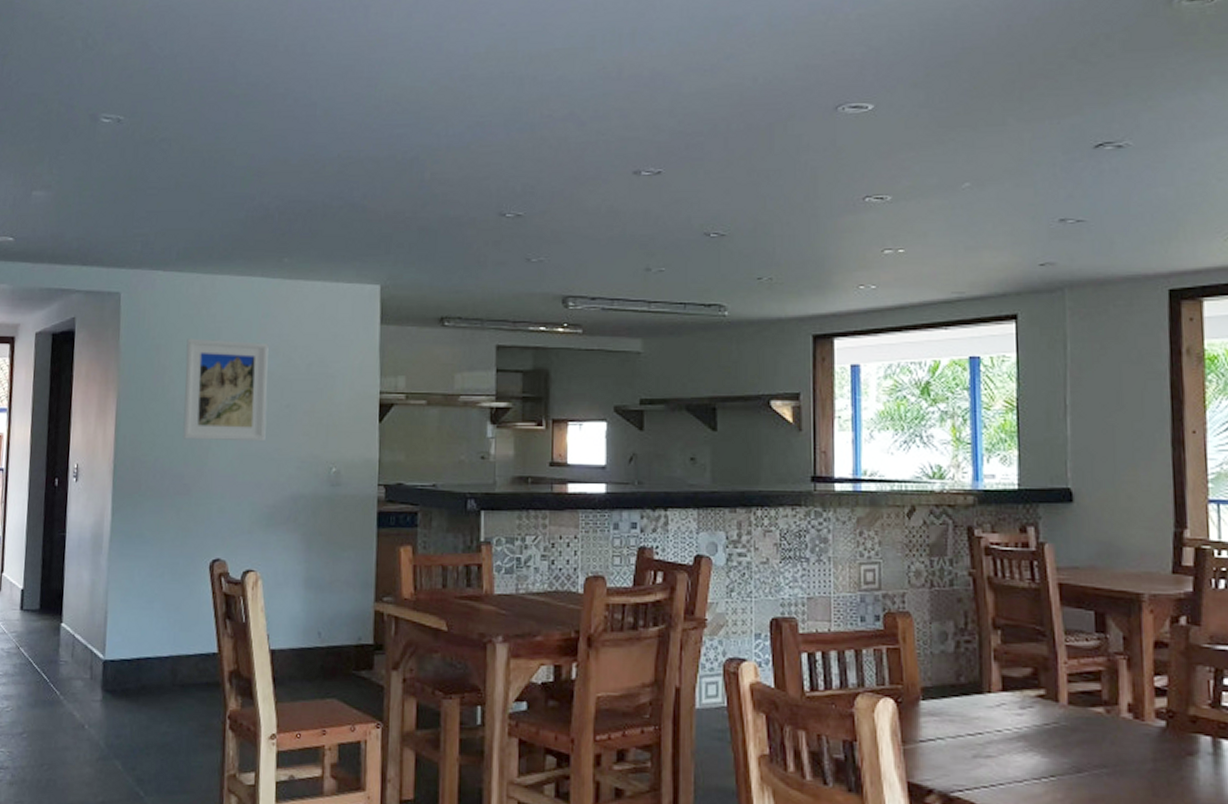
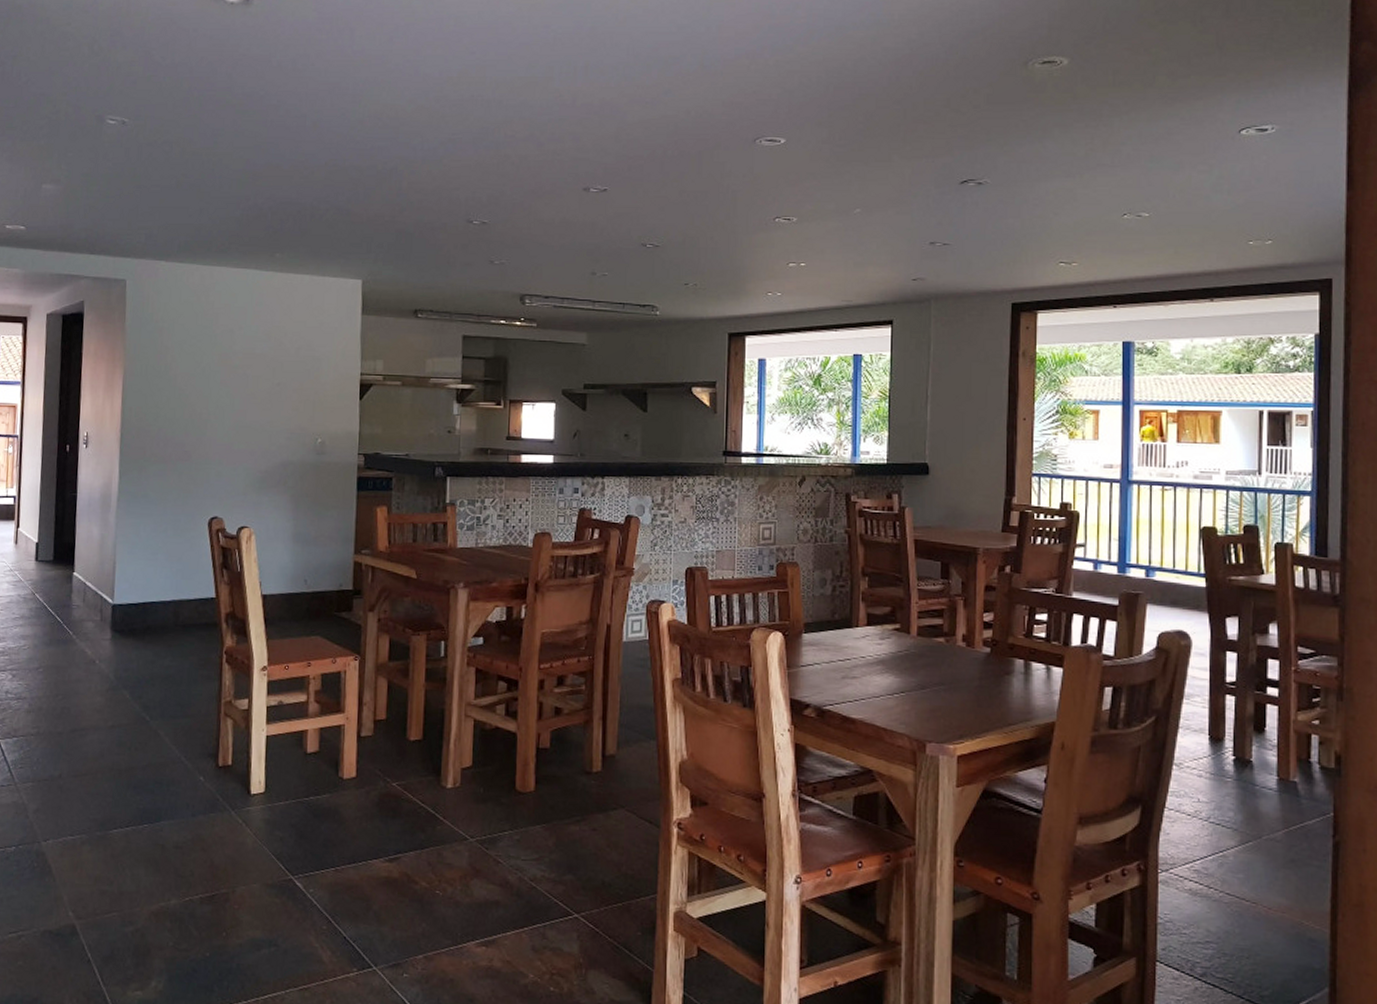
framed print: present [182,338,269,442] -> none [184,322,262,415]

